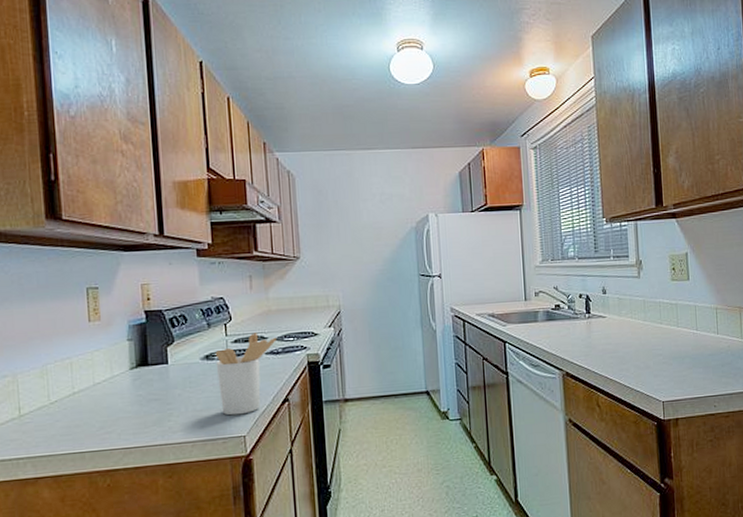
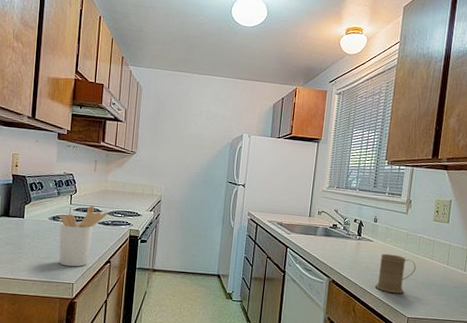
mug: none [617,328,662,376] -> present [374,253,416,294]

